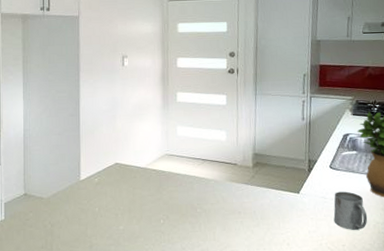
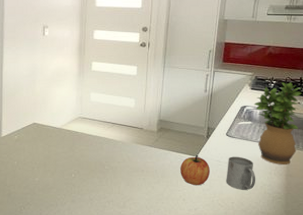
apple: none [281,192,315,228] -> present [180,155,210,186]

